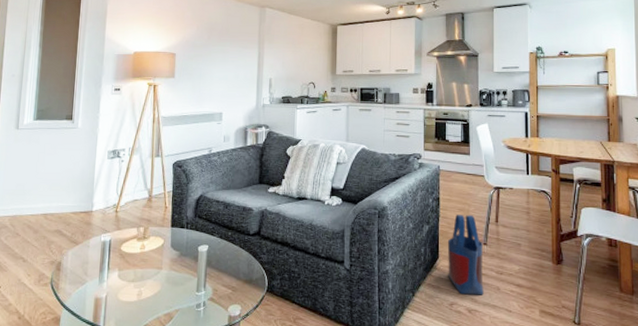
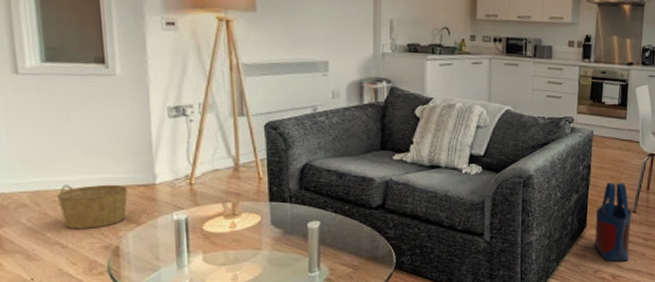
basket: none [26,211,74,248] -> present [56,184,129,230]

